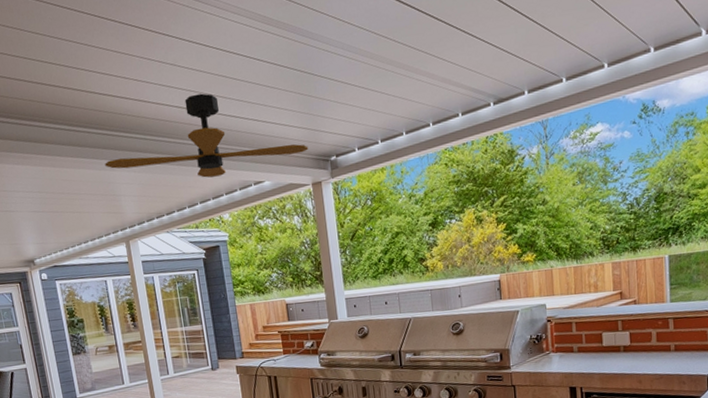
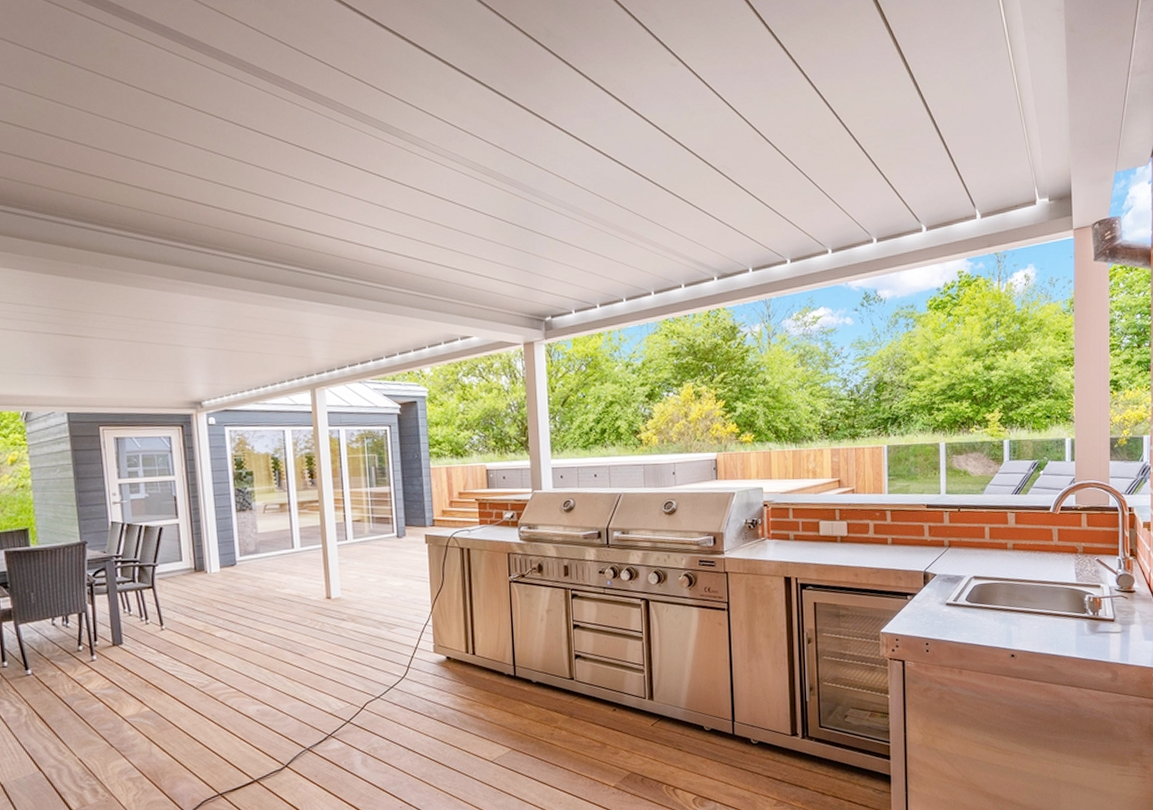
ceiling fan: present [105,93,309,178] -> none [295,239,522,328]

